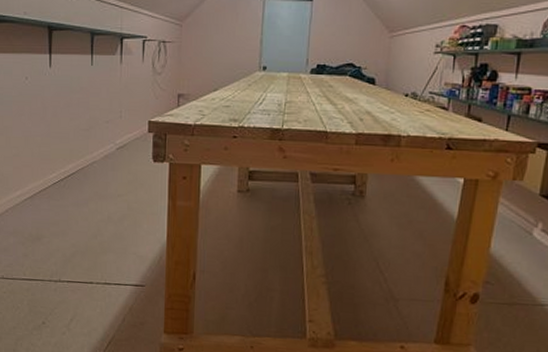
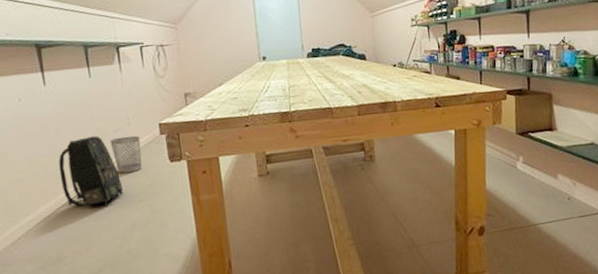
backpack: none [50,123,106,195] -> present [58,135,124,207]
wastebasket: none [100,128,129,166] -> present [109,135,142,173]

